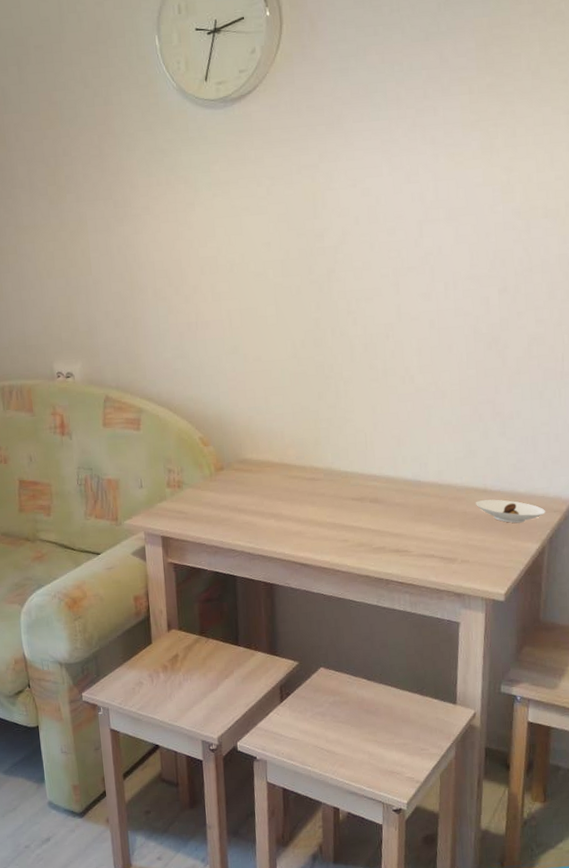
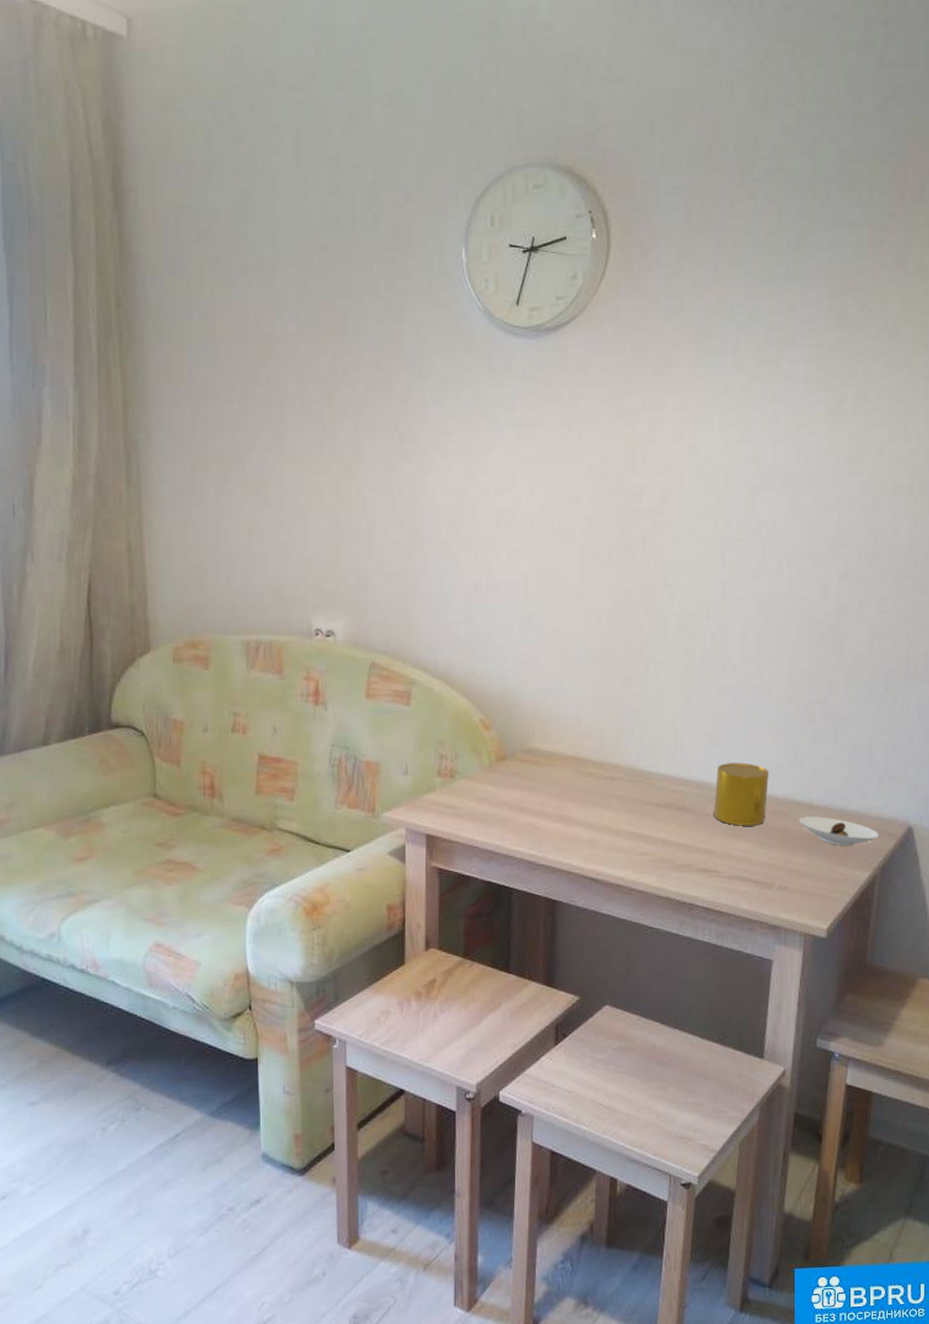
cup: none [402,458,448,512] -> present [714,763,769,826]

